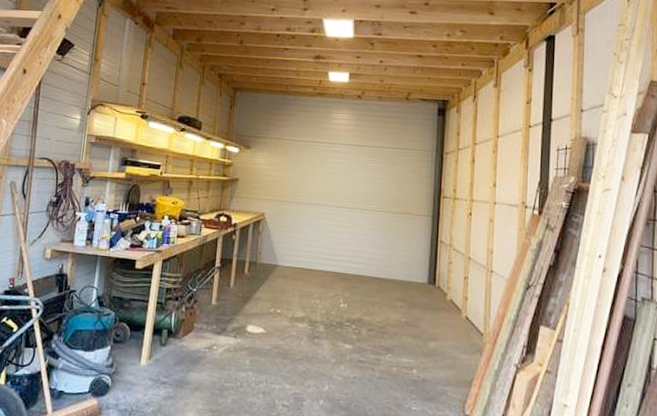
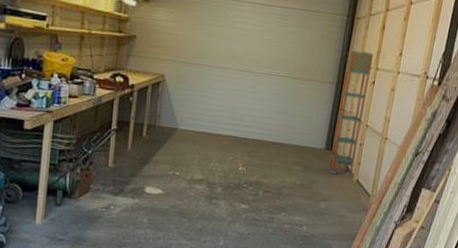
shelving unit: none [432,184,466,313] -> present [327,50,373,177]

